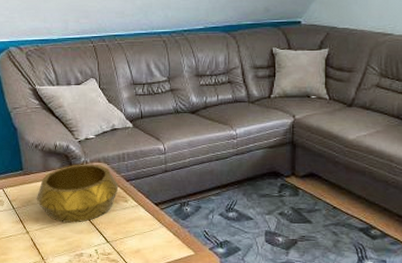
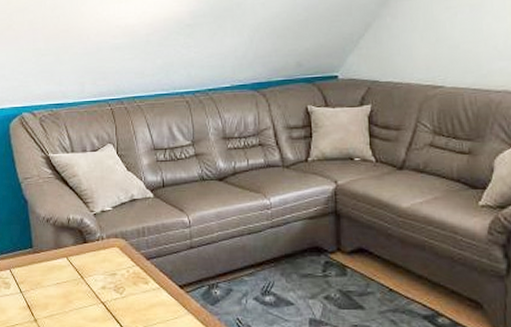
decorative bowl: present [36,164,119,223] -> none [46,240,138,309]

